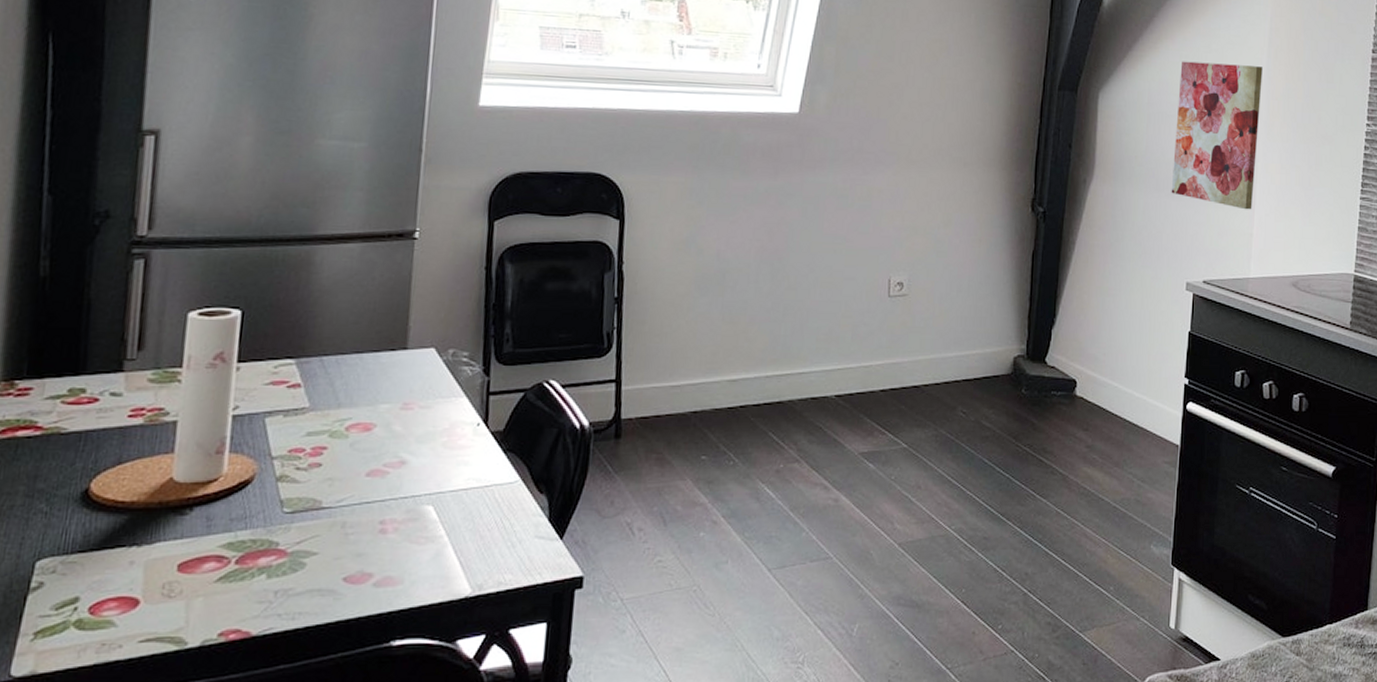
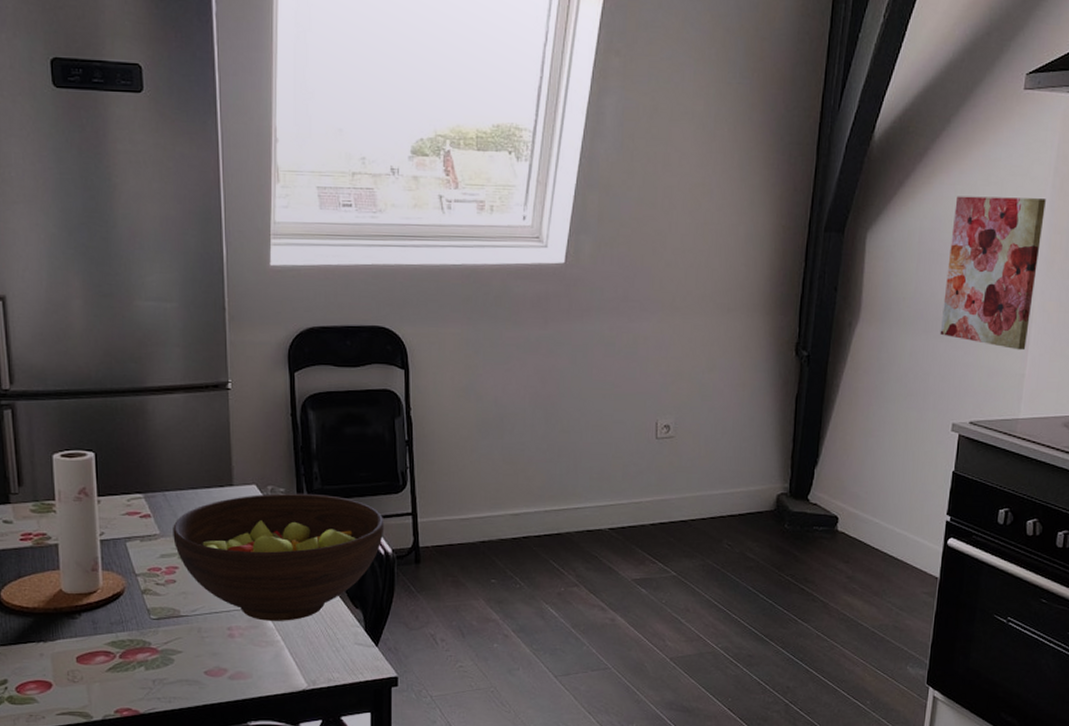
fruit bowl: none [325,357,583,511] -> present [173,493,385,621]

